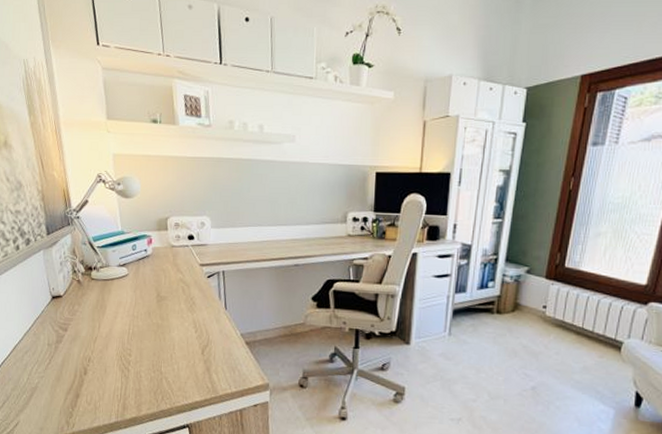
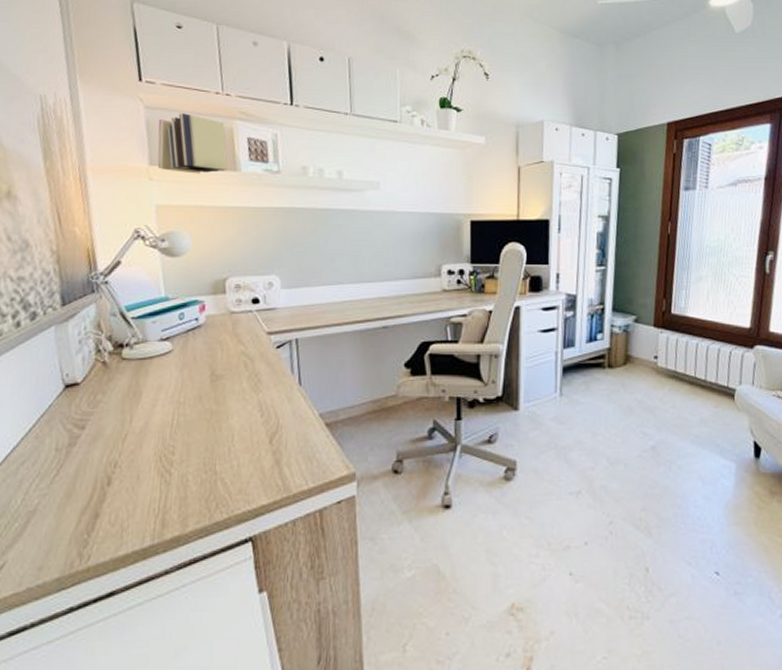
books: none [113,73,168,127] -> present [157,113,228,174]

